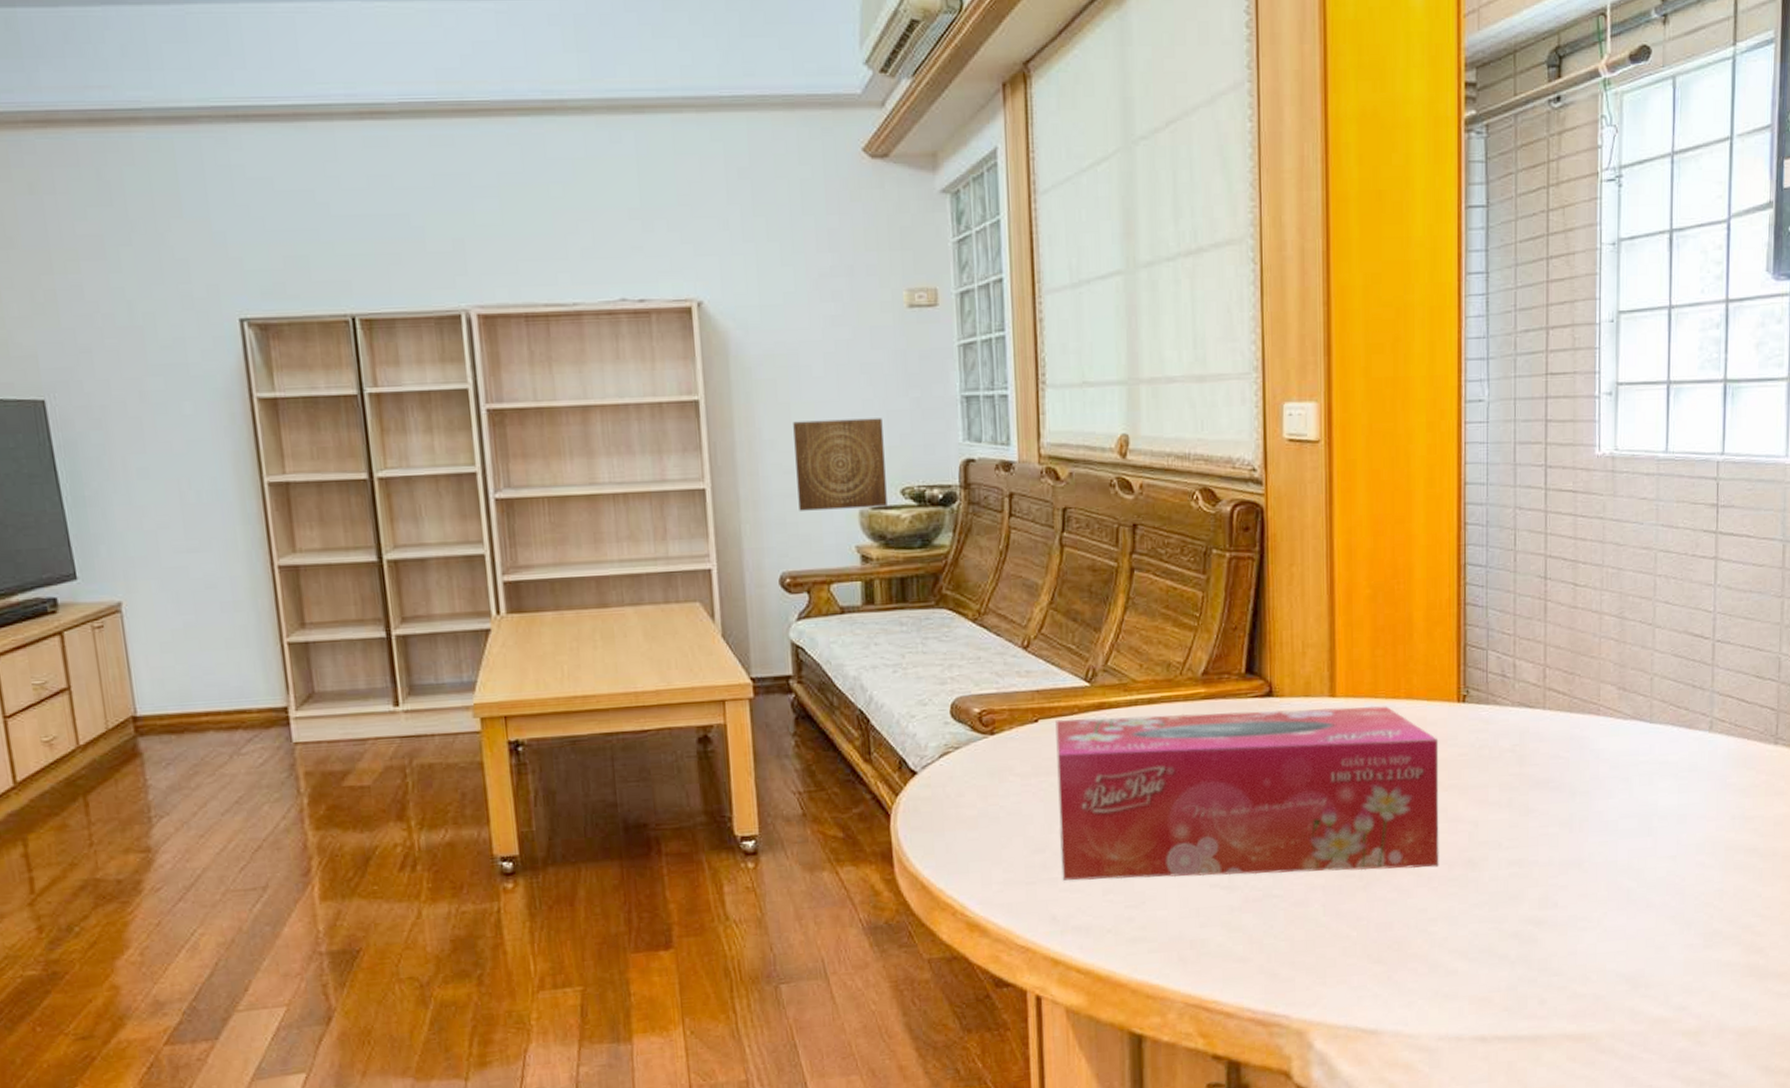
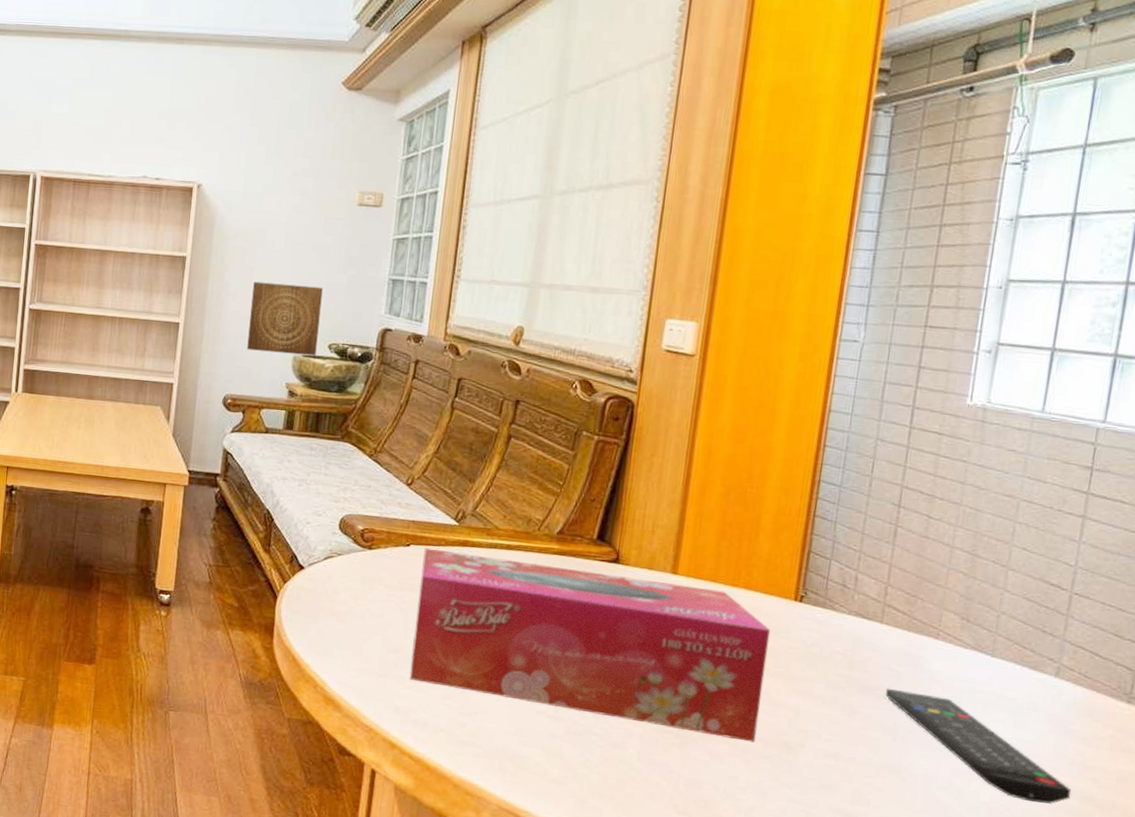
remote control: none [1557,776,1737,867] -> present [885,688,1072,804]

